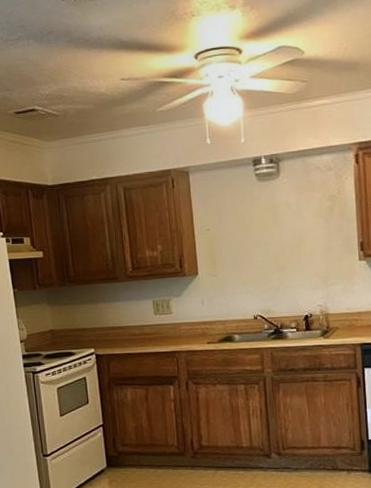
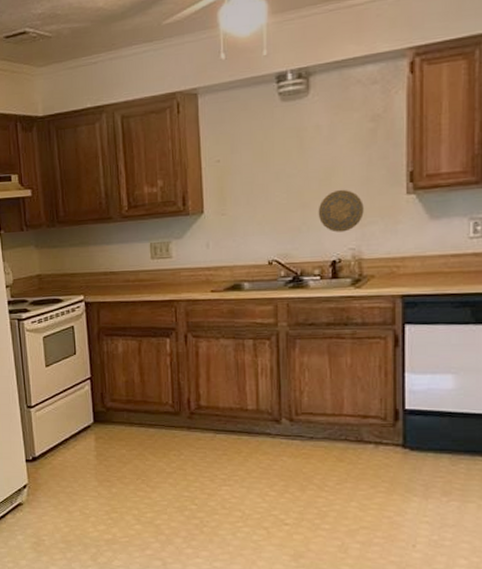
decorative plate: none [291,255,328,292] -> present [318,189,364,232]

